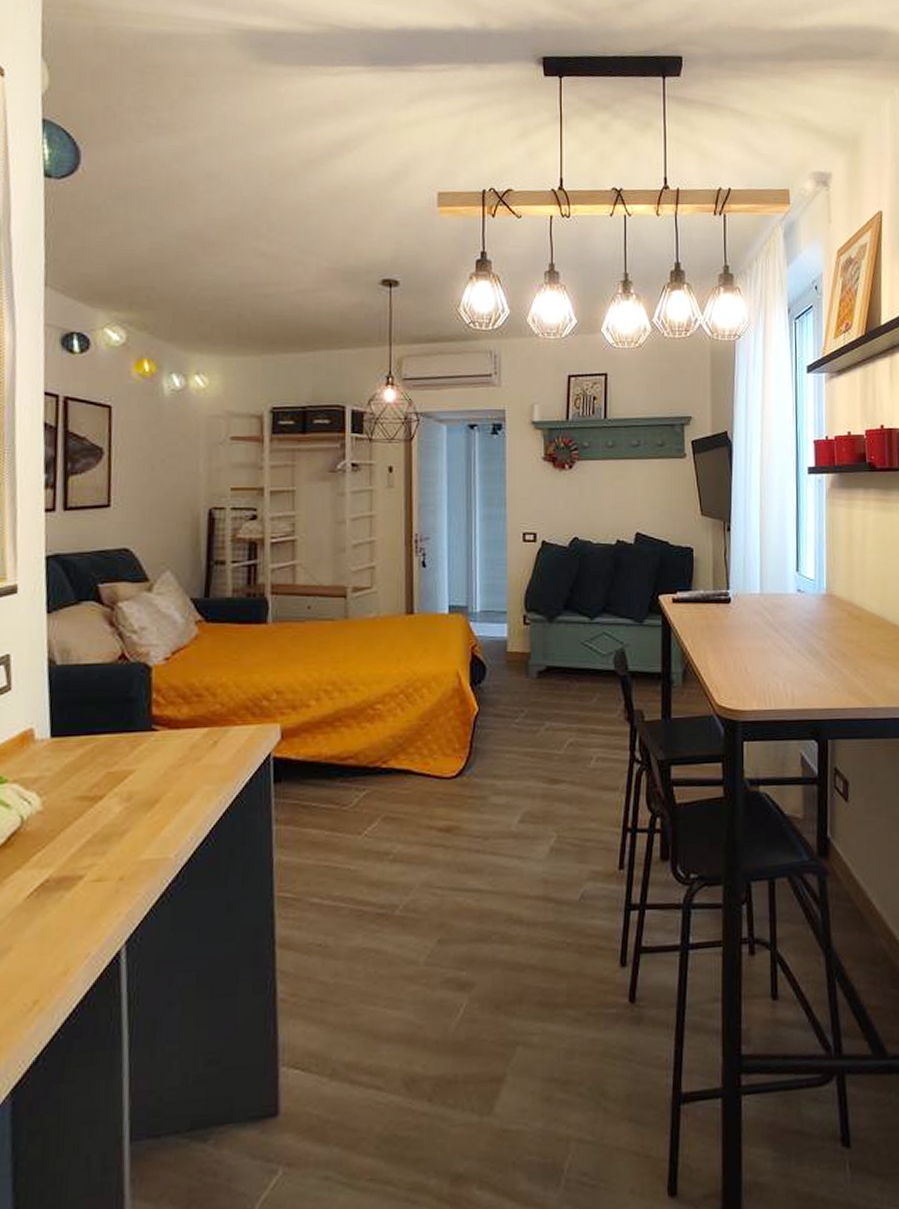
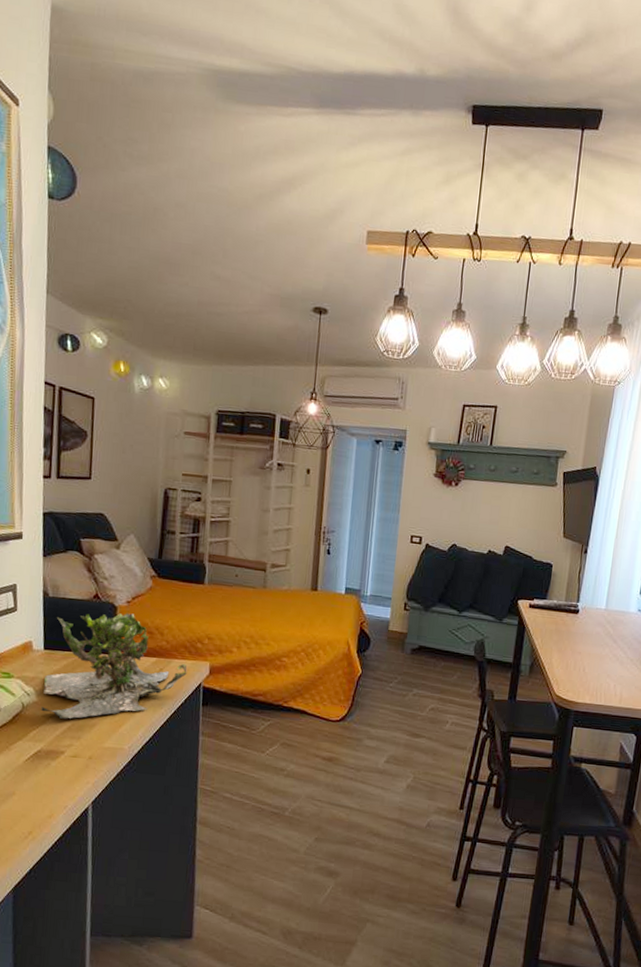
plant: none [48,673,251,830] -> present [41,613,188,719]

